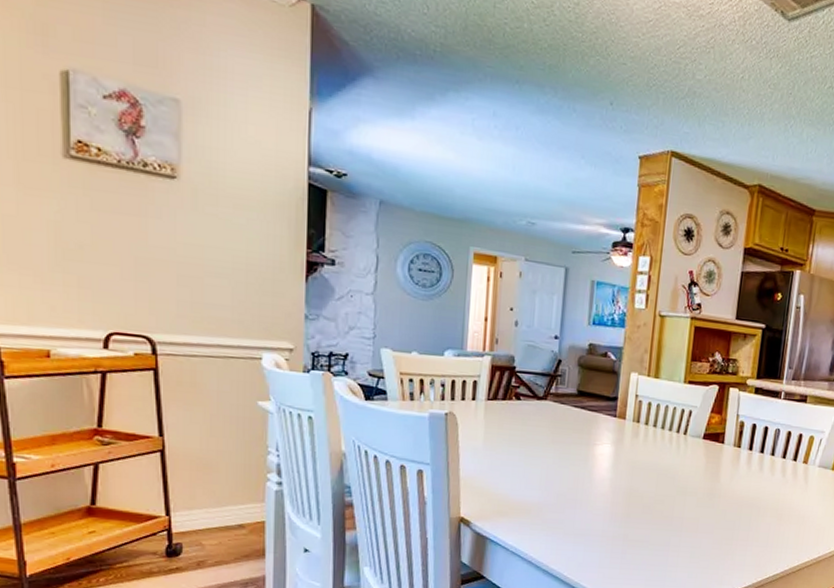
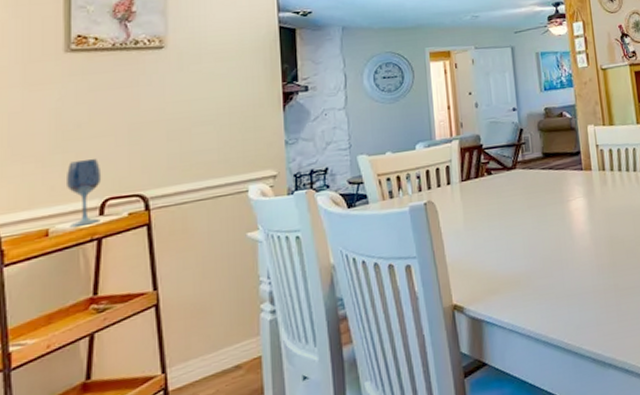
wineglass: none [66,285,106,356] -> present [65,159,102,227]

